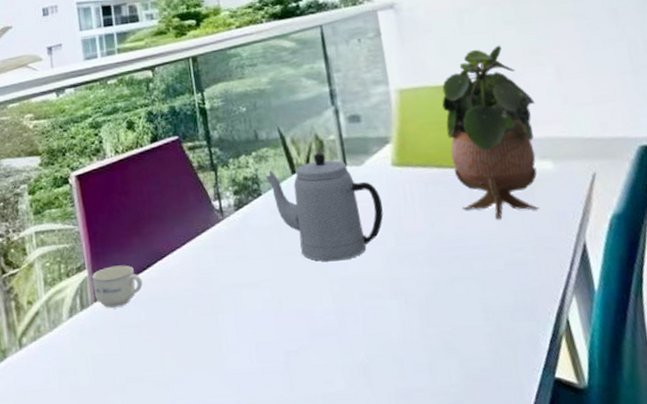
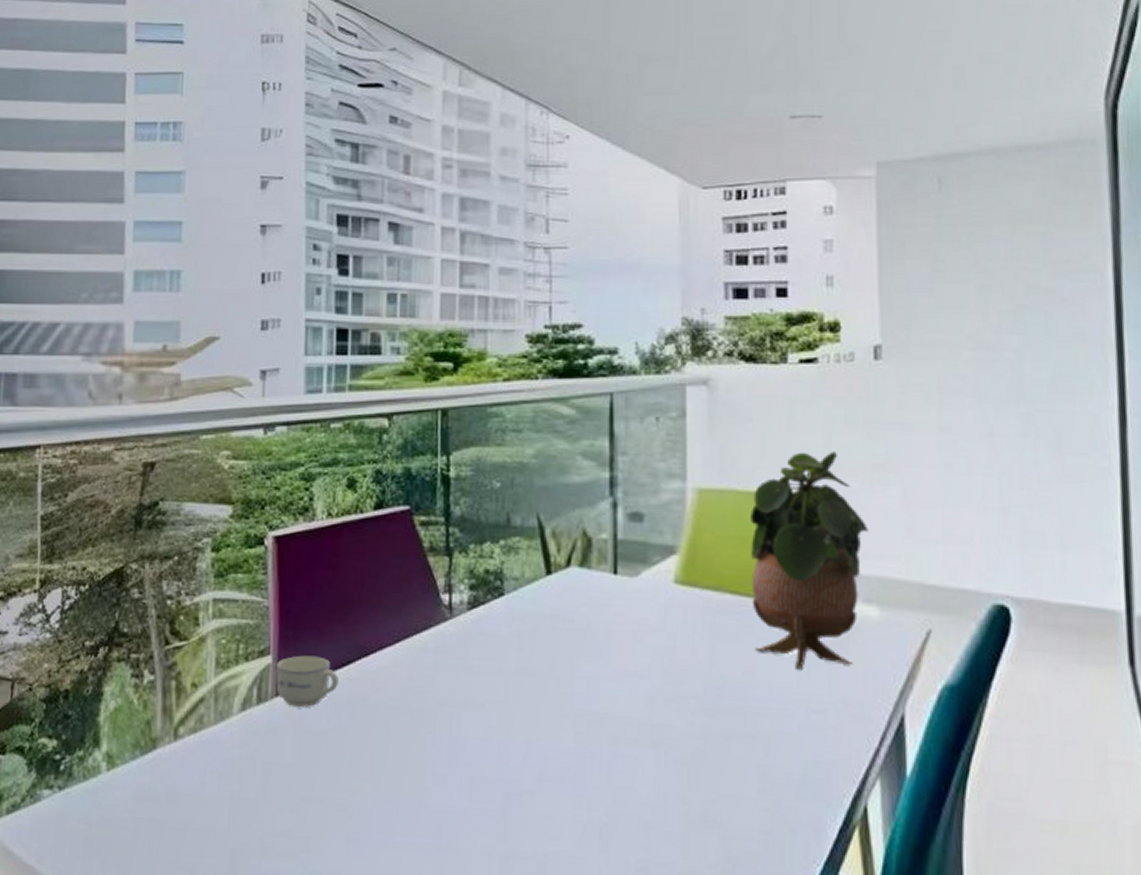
teapot: present [265,153,384,262] -> none [512,553,654,692]

